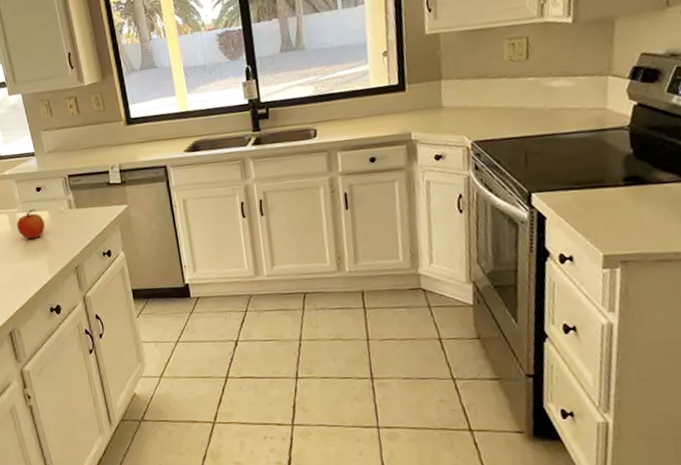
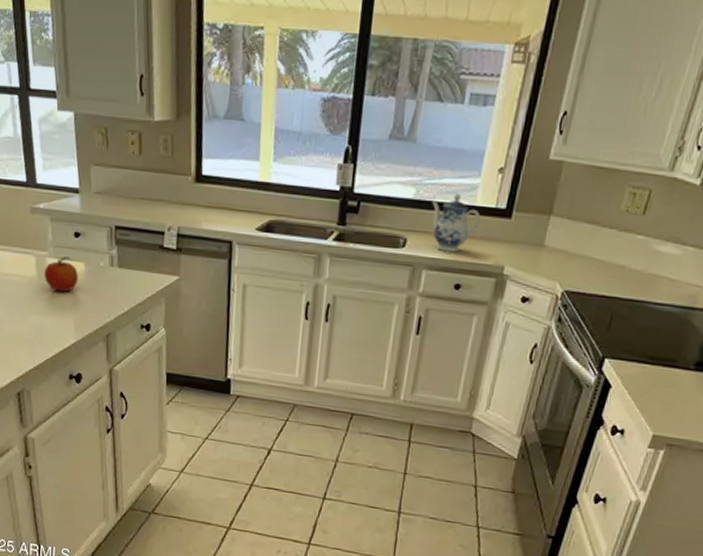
teapot: none [331,81,378,133] -> present [432,193,481,252]

